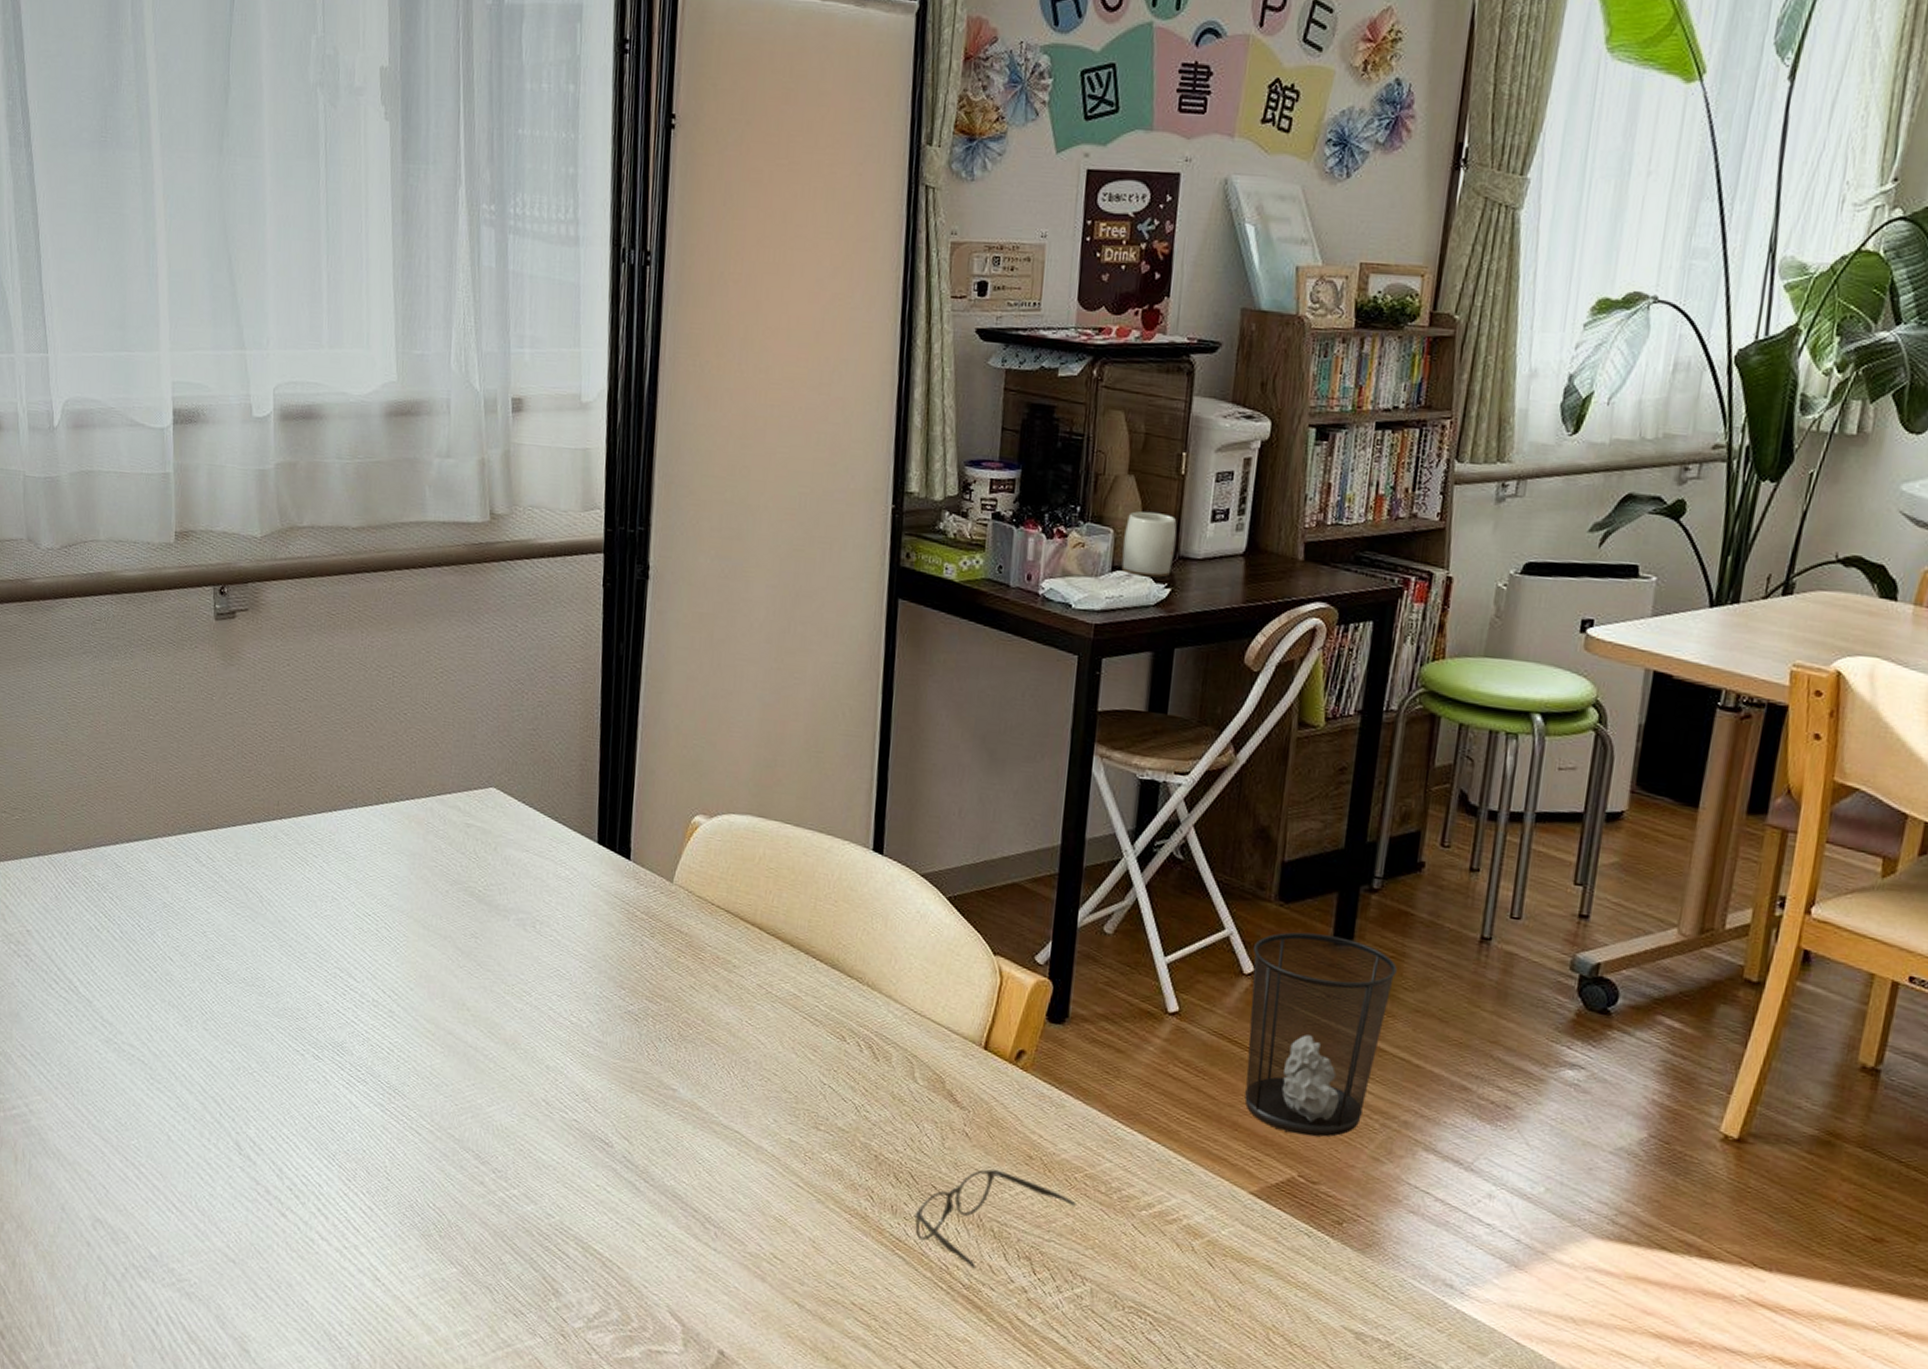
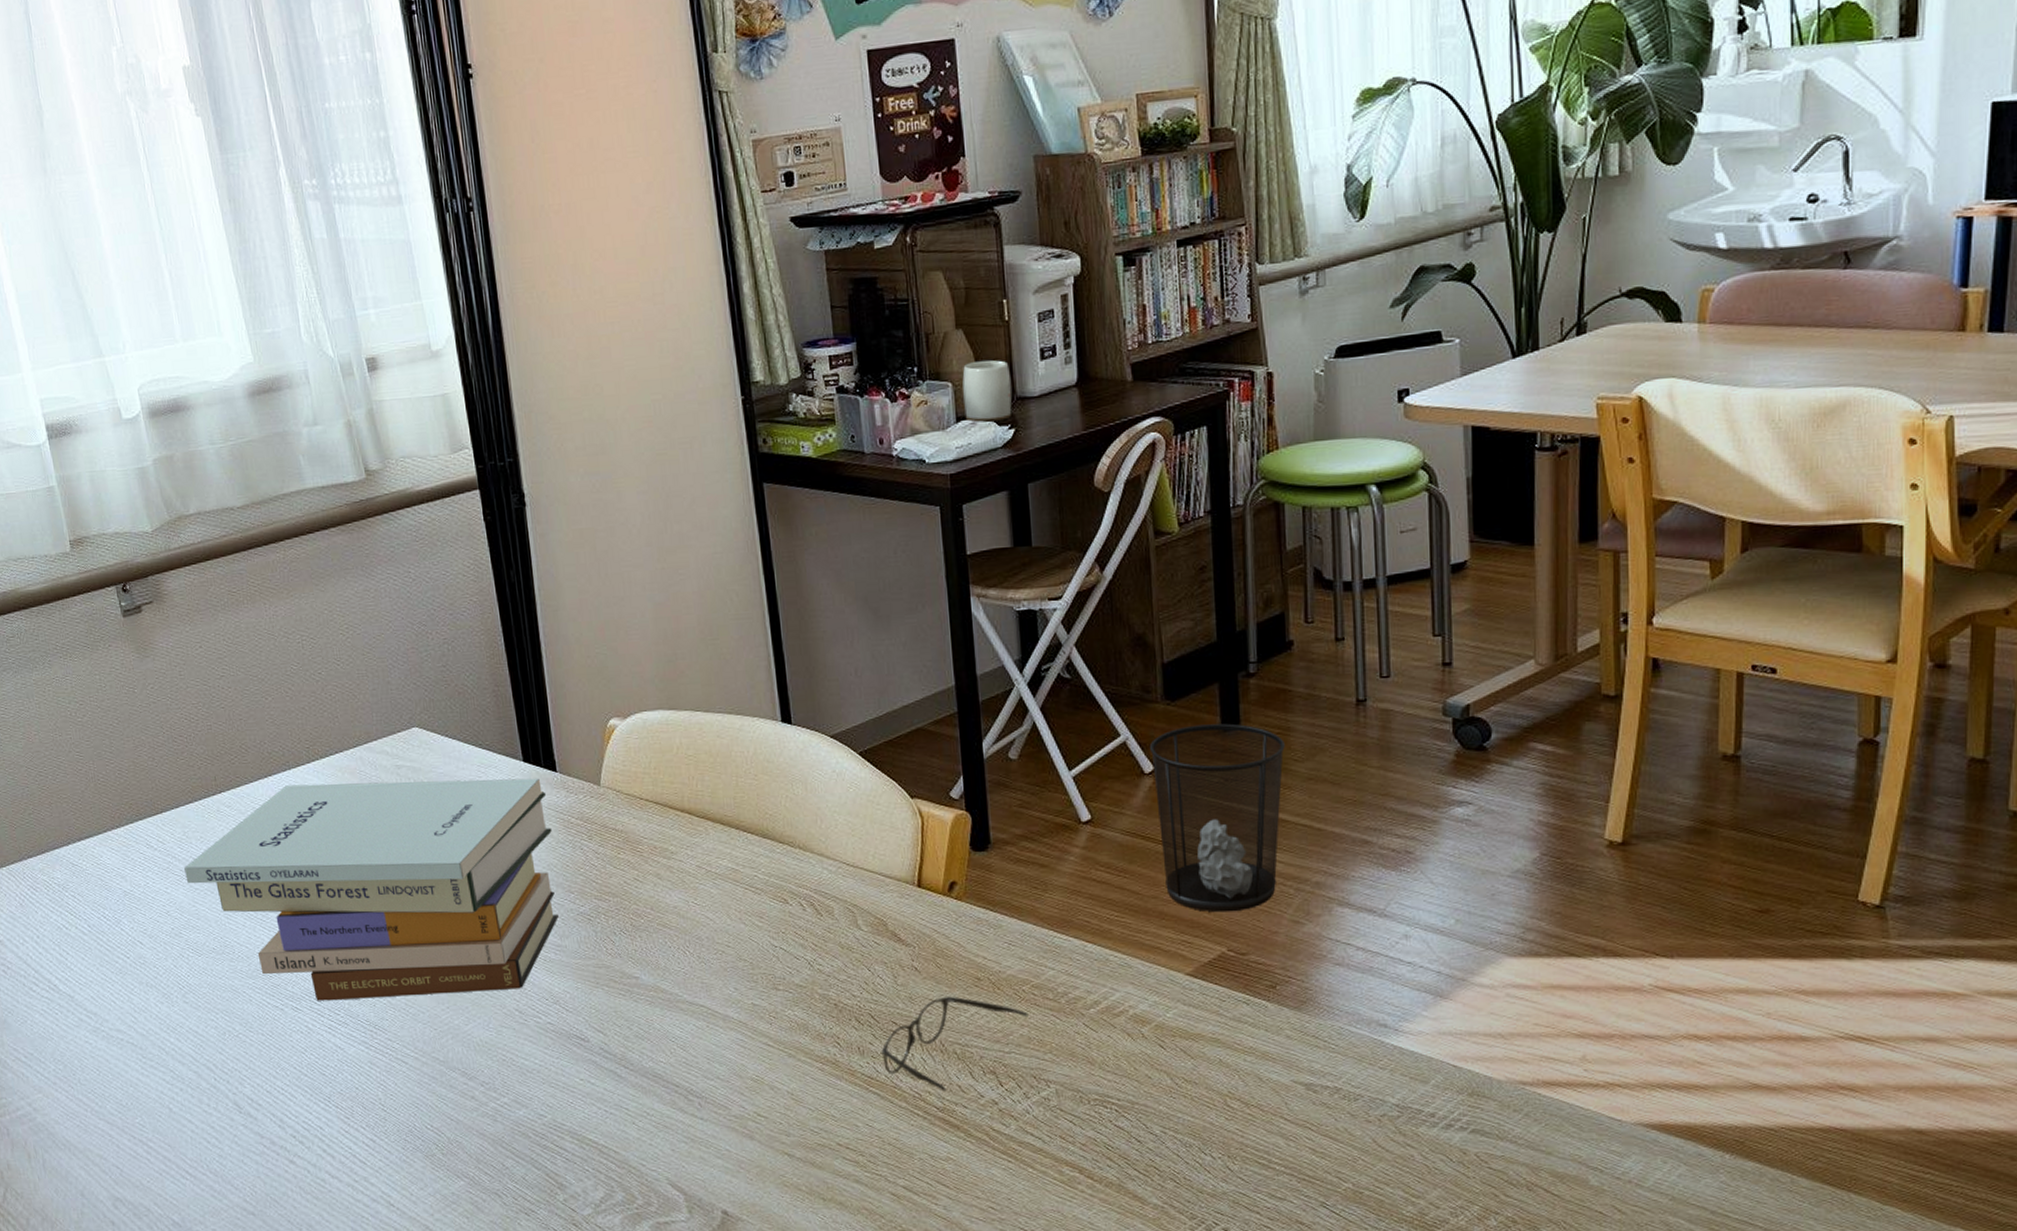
books: none [229,823,616,1079] -> present [184,778,558,1001]

